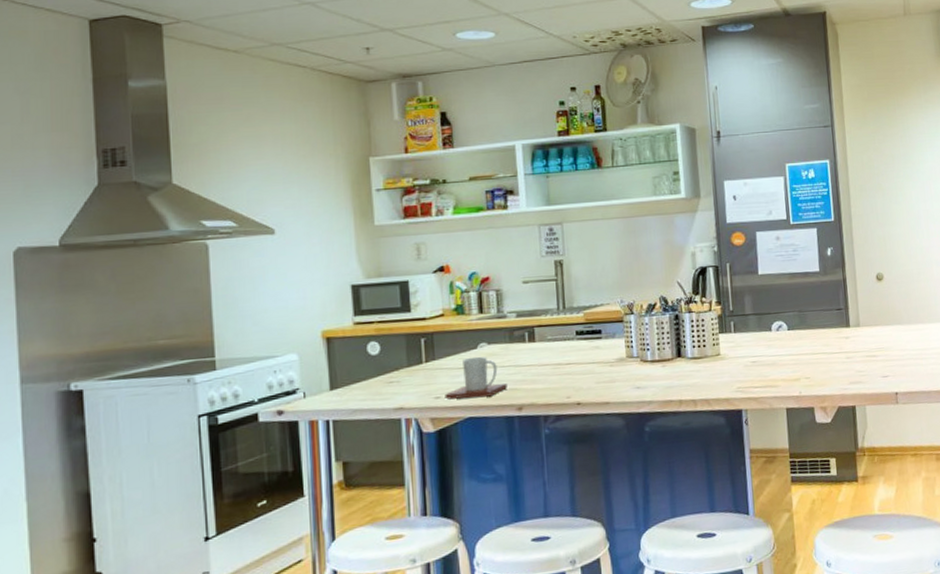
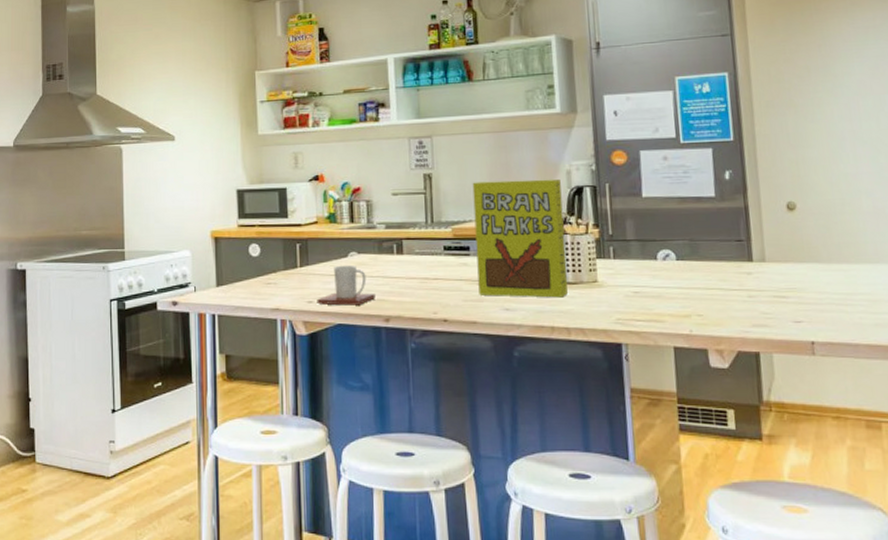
cereal box: none [603,260,694,377] -> present [472,178,568,298]

